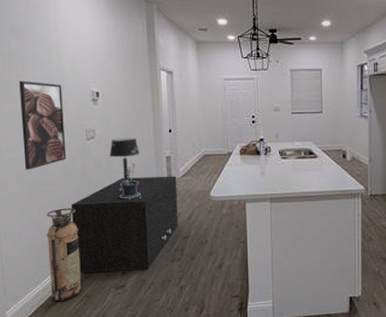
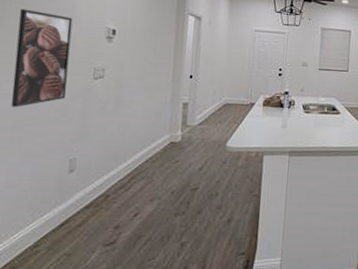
fire extinguisher: present [46,208,82,302] -> none [19,152,69,262]
storage cabinet: present [70,176,178,273] -> none [61,122,192,227]
table lamp: present [109,137,140,191] -> none [118,79,155,137]
potted plant: present [120,163,141,199] -> none [124,107,149,146]

